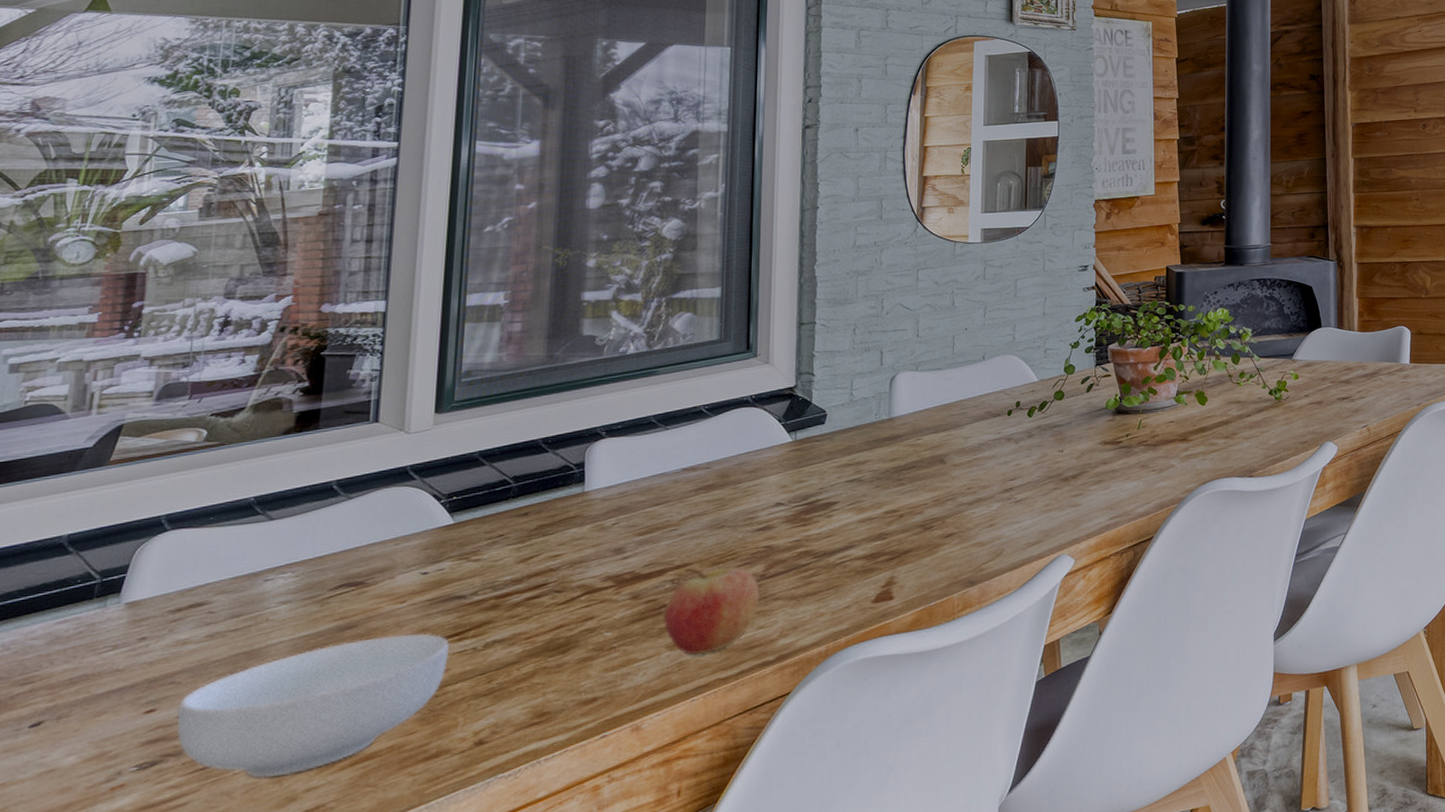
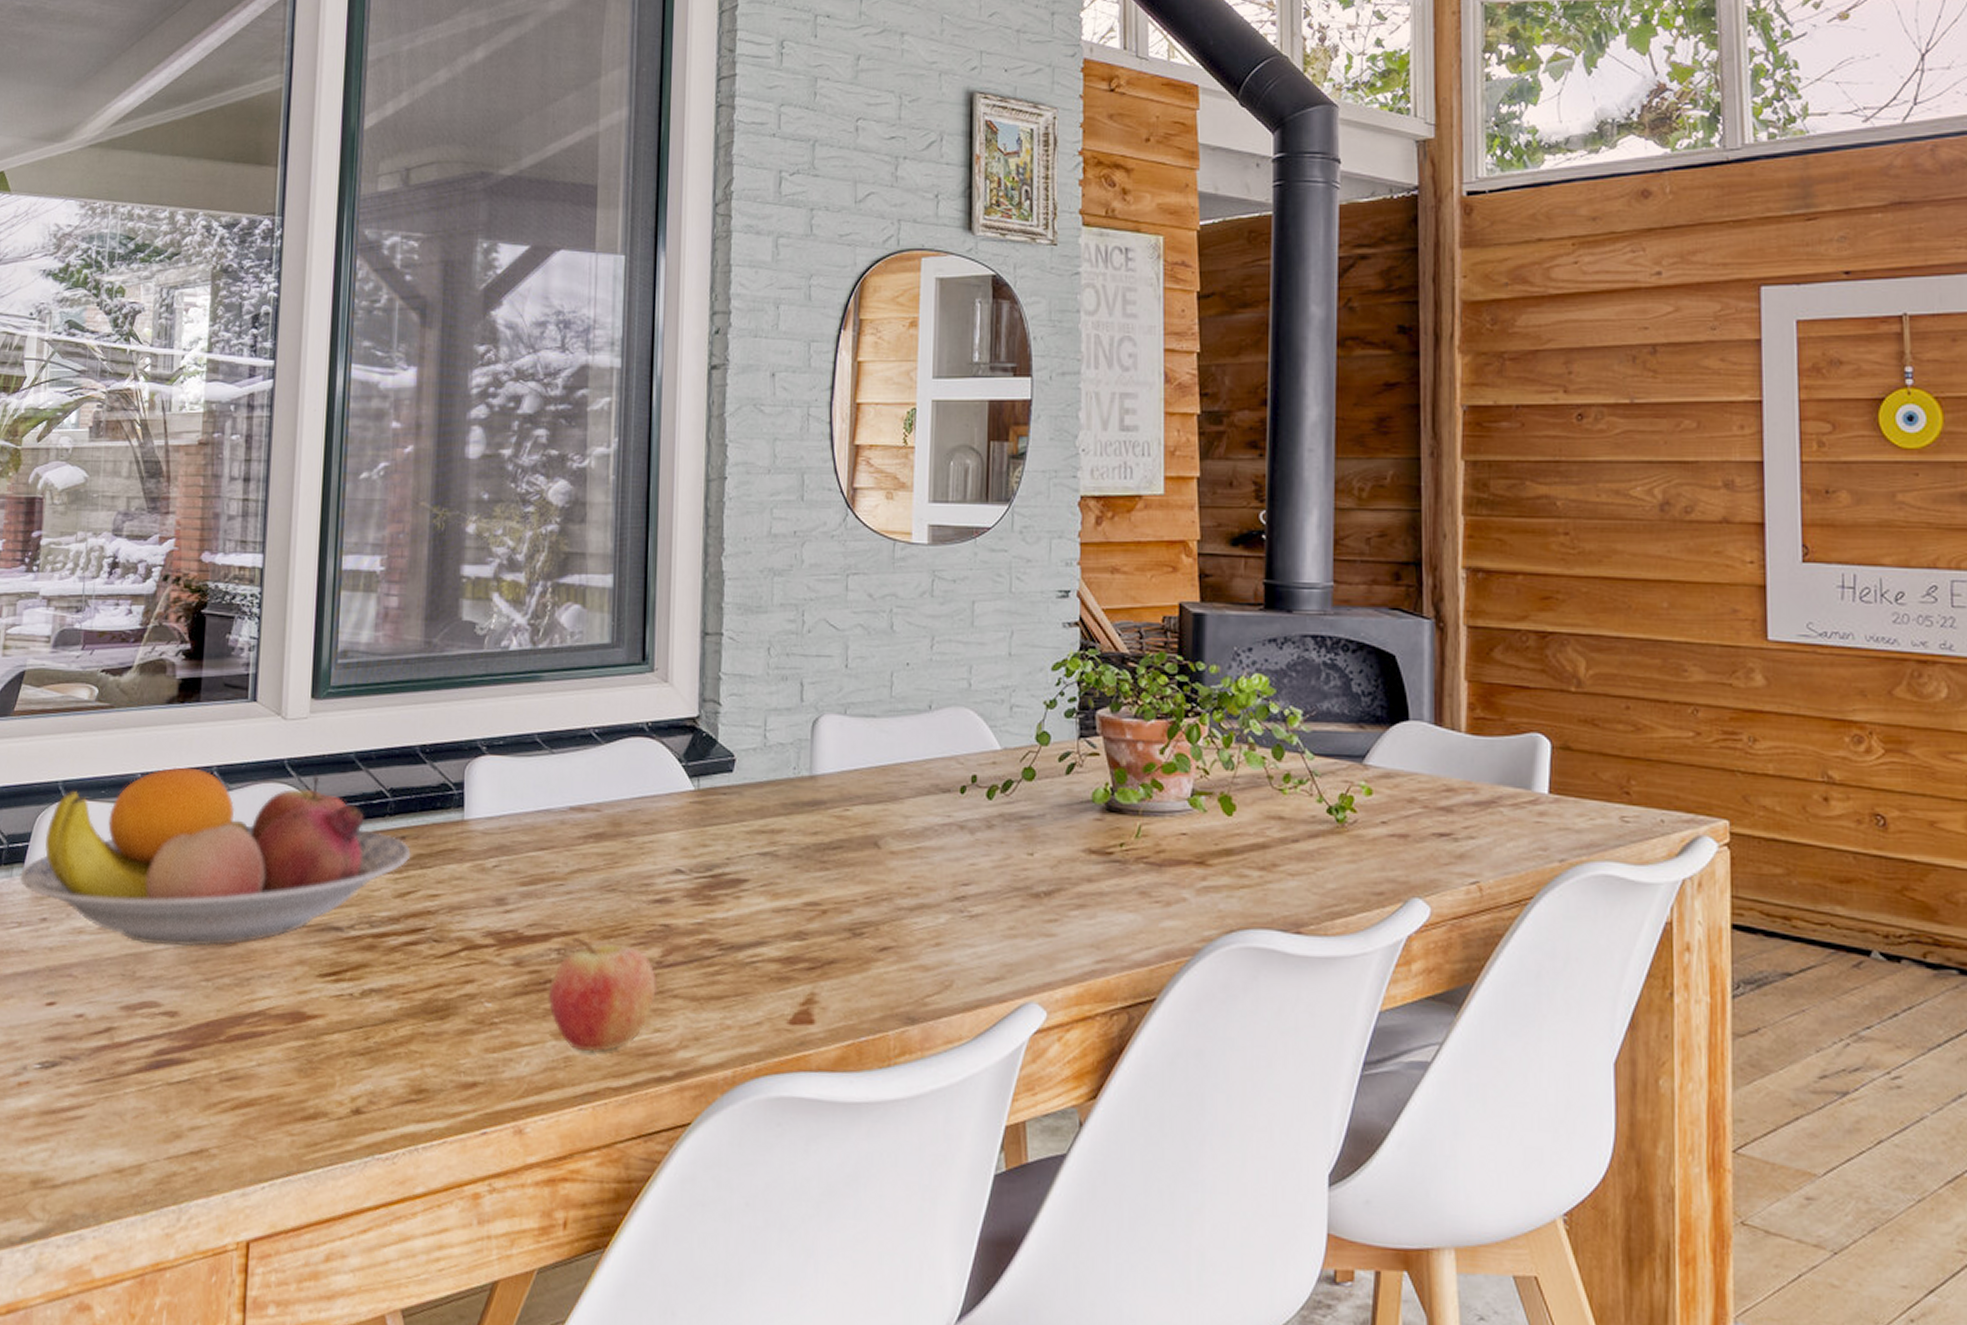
fruit bowl: none [115,474,534,642] -> present [20,767,411,947]
cereal bowl: present [176,633,450,778] -> none [73,960,327,1107]

